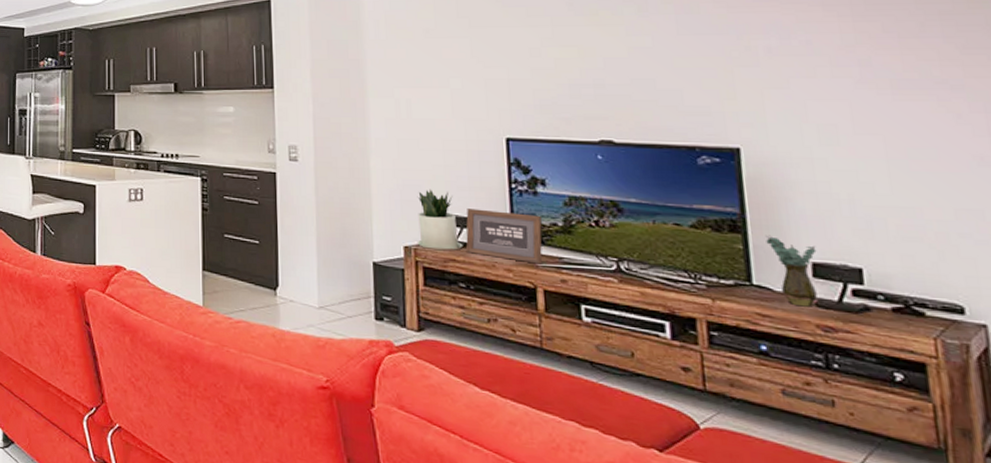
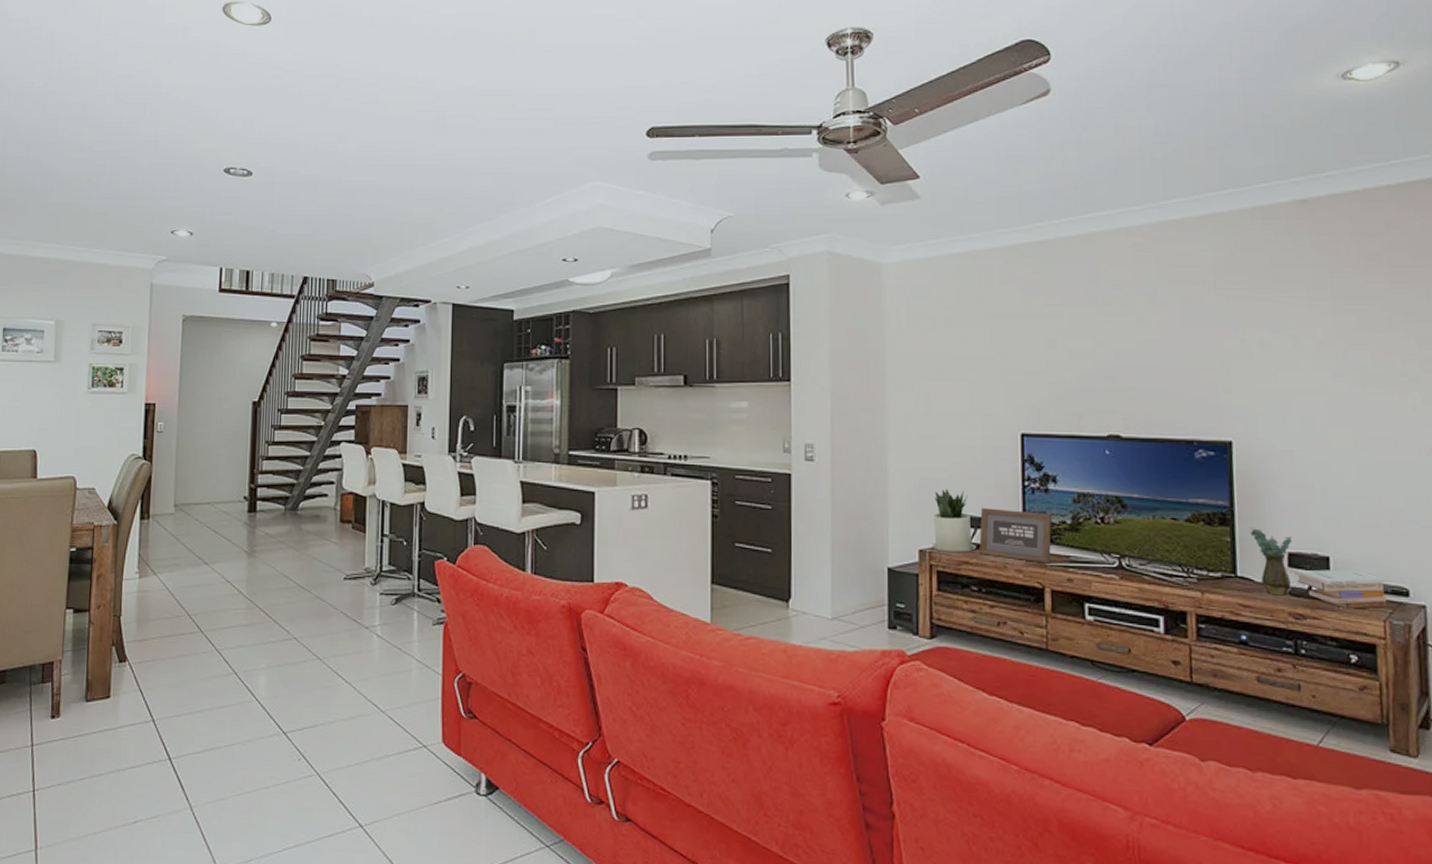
books: none [822,281,938,325] -> present [1296,569,1389,609]

